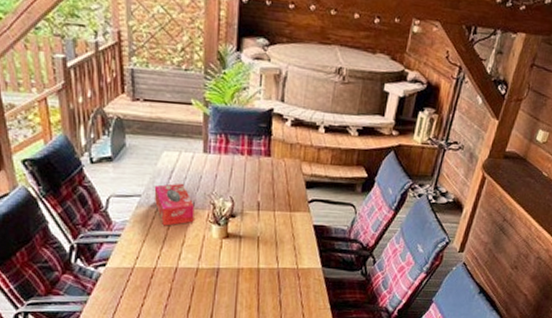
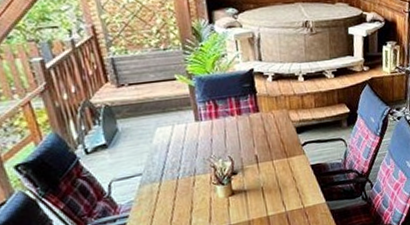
tissue box: present [154,183,195,226] -> none [153,153,198,198]

